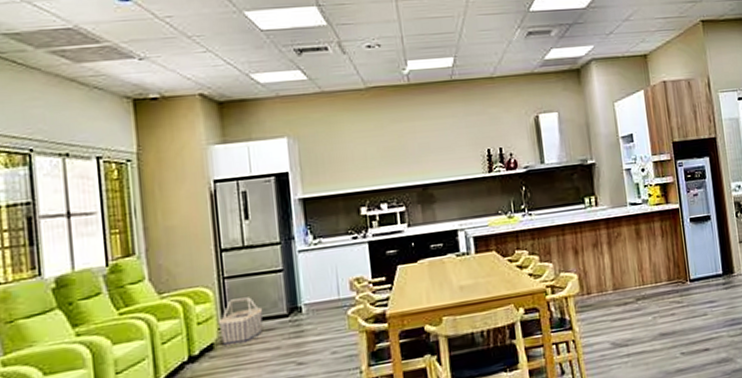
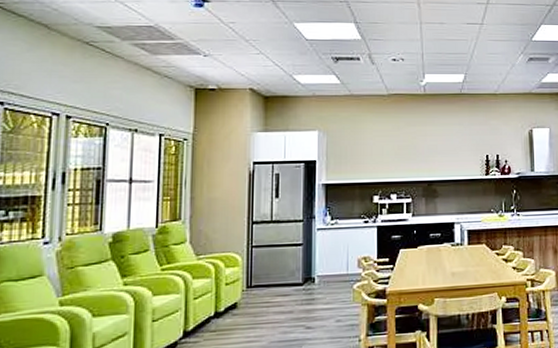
basket: present [219,297,263,347] -> none [244,265,282,306]

